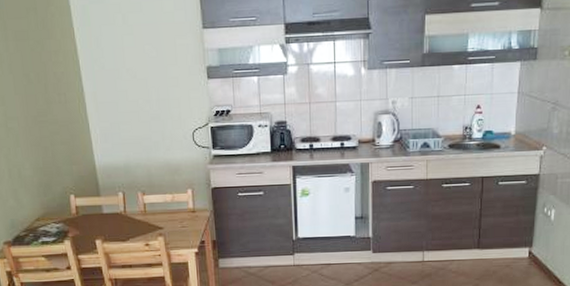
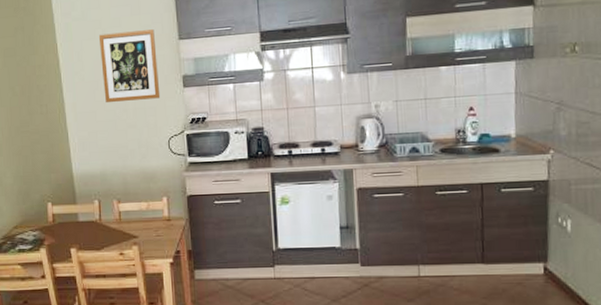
wall art: none [118,16,184,92] -> present [98,29,161,102]

